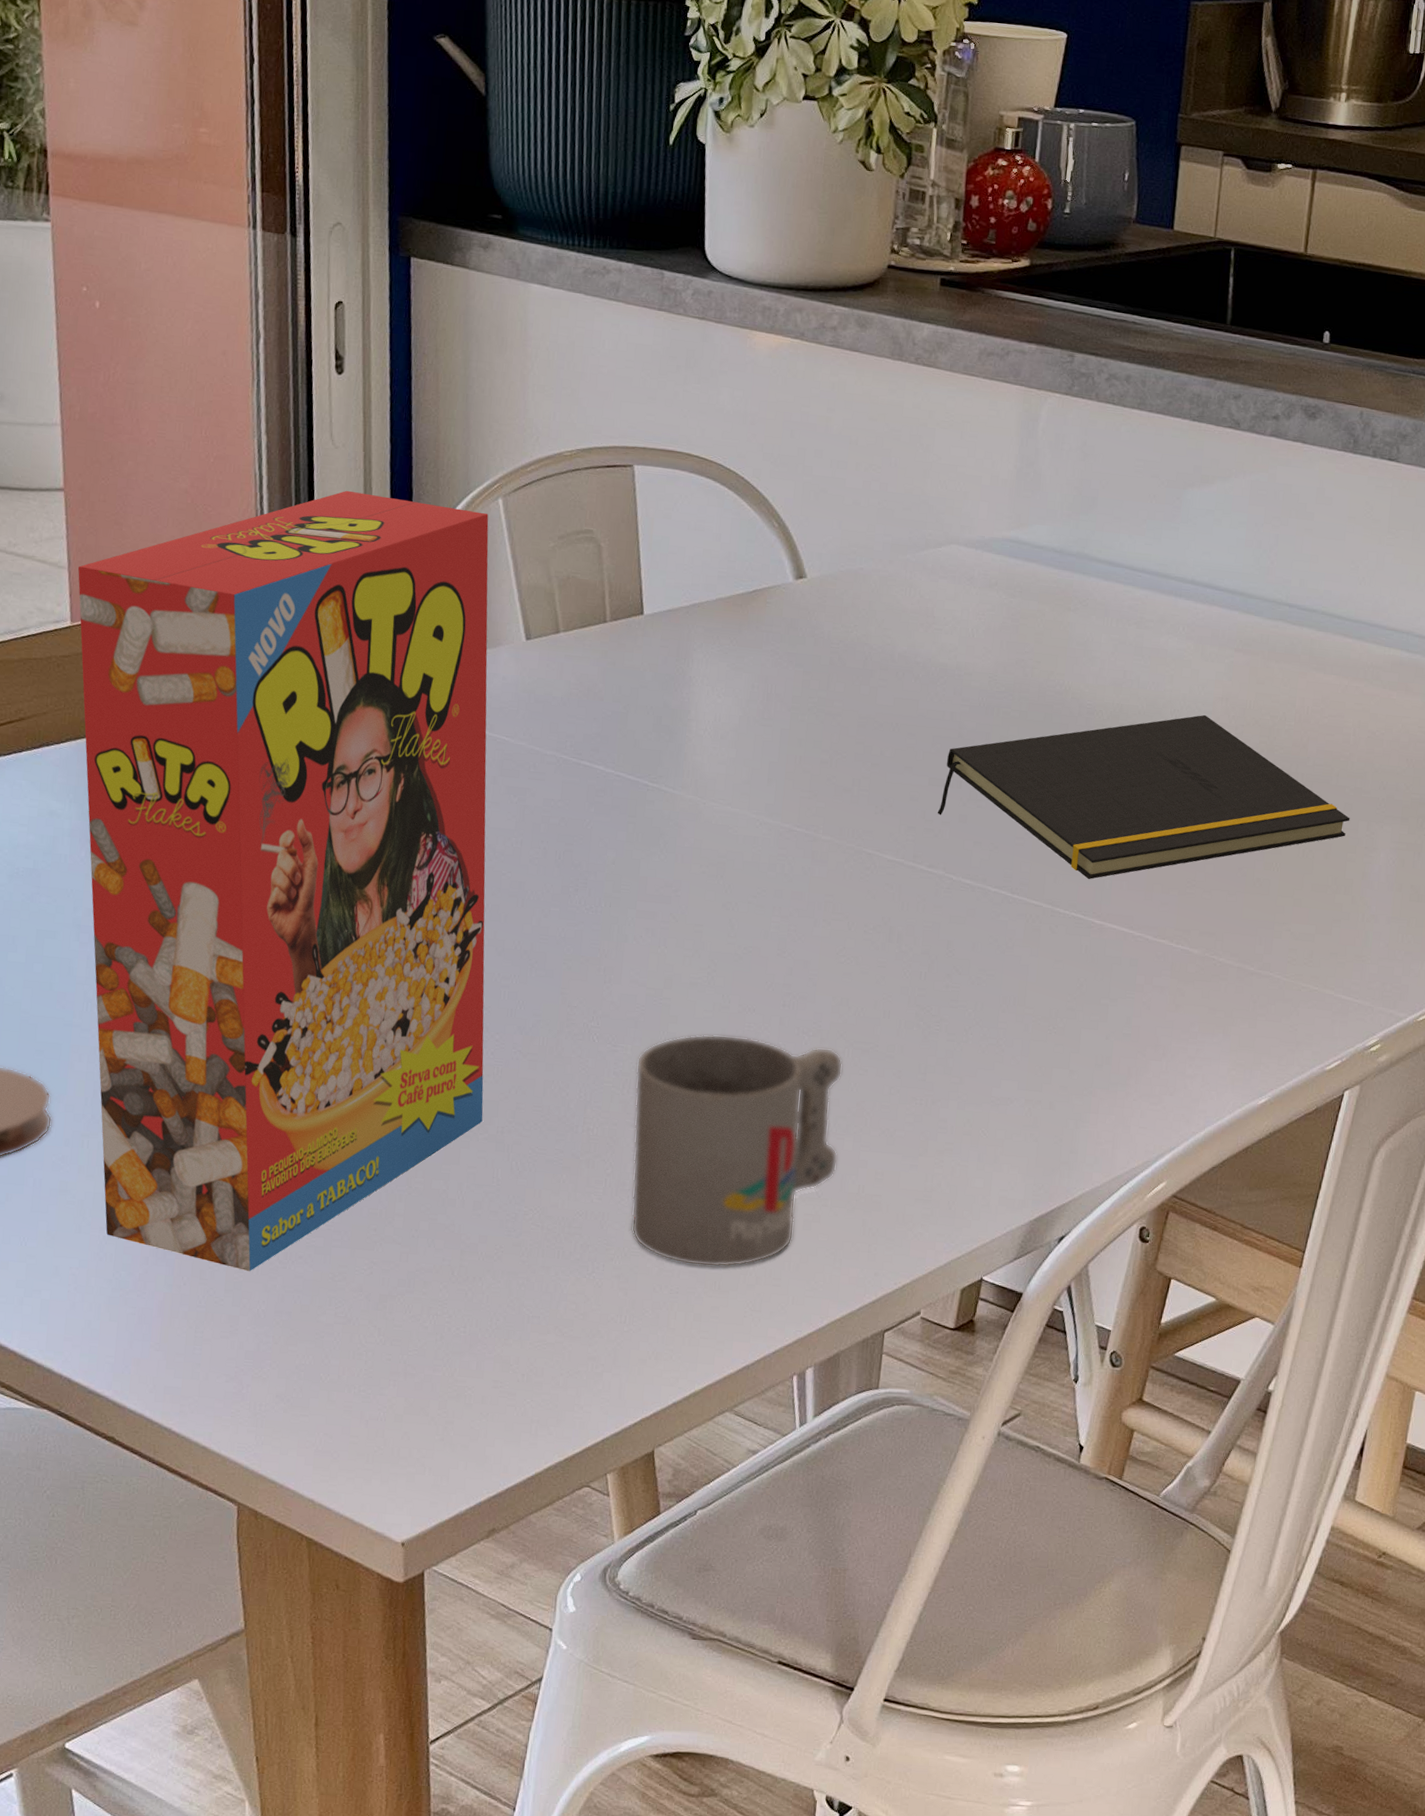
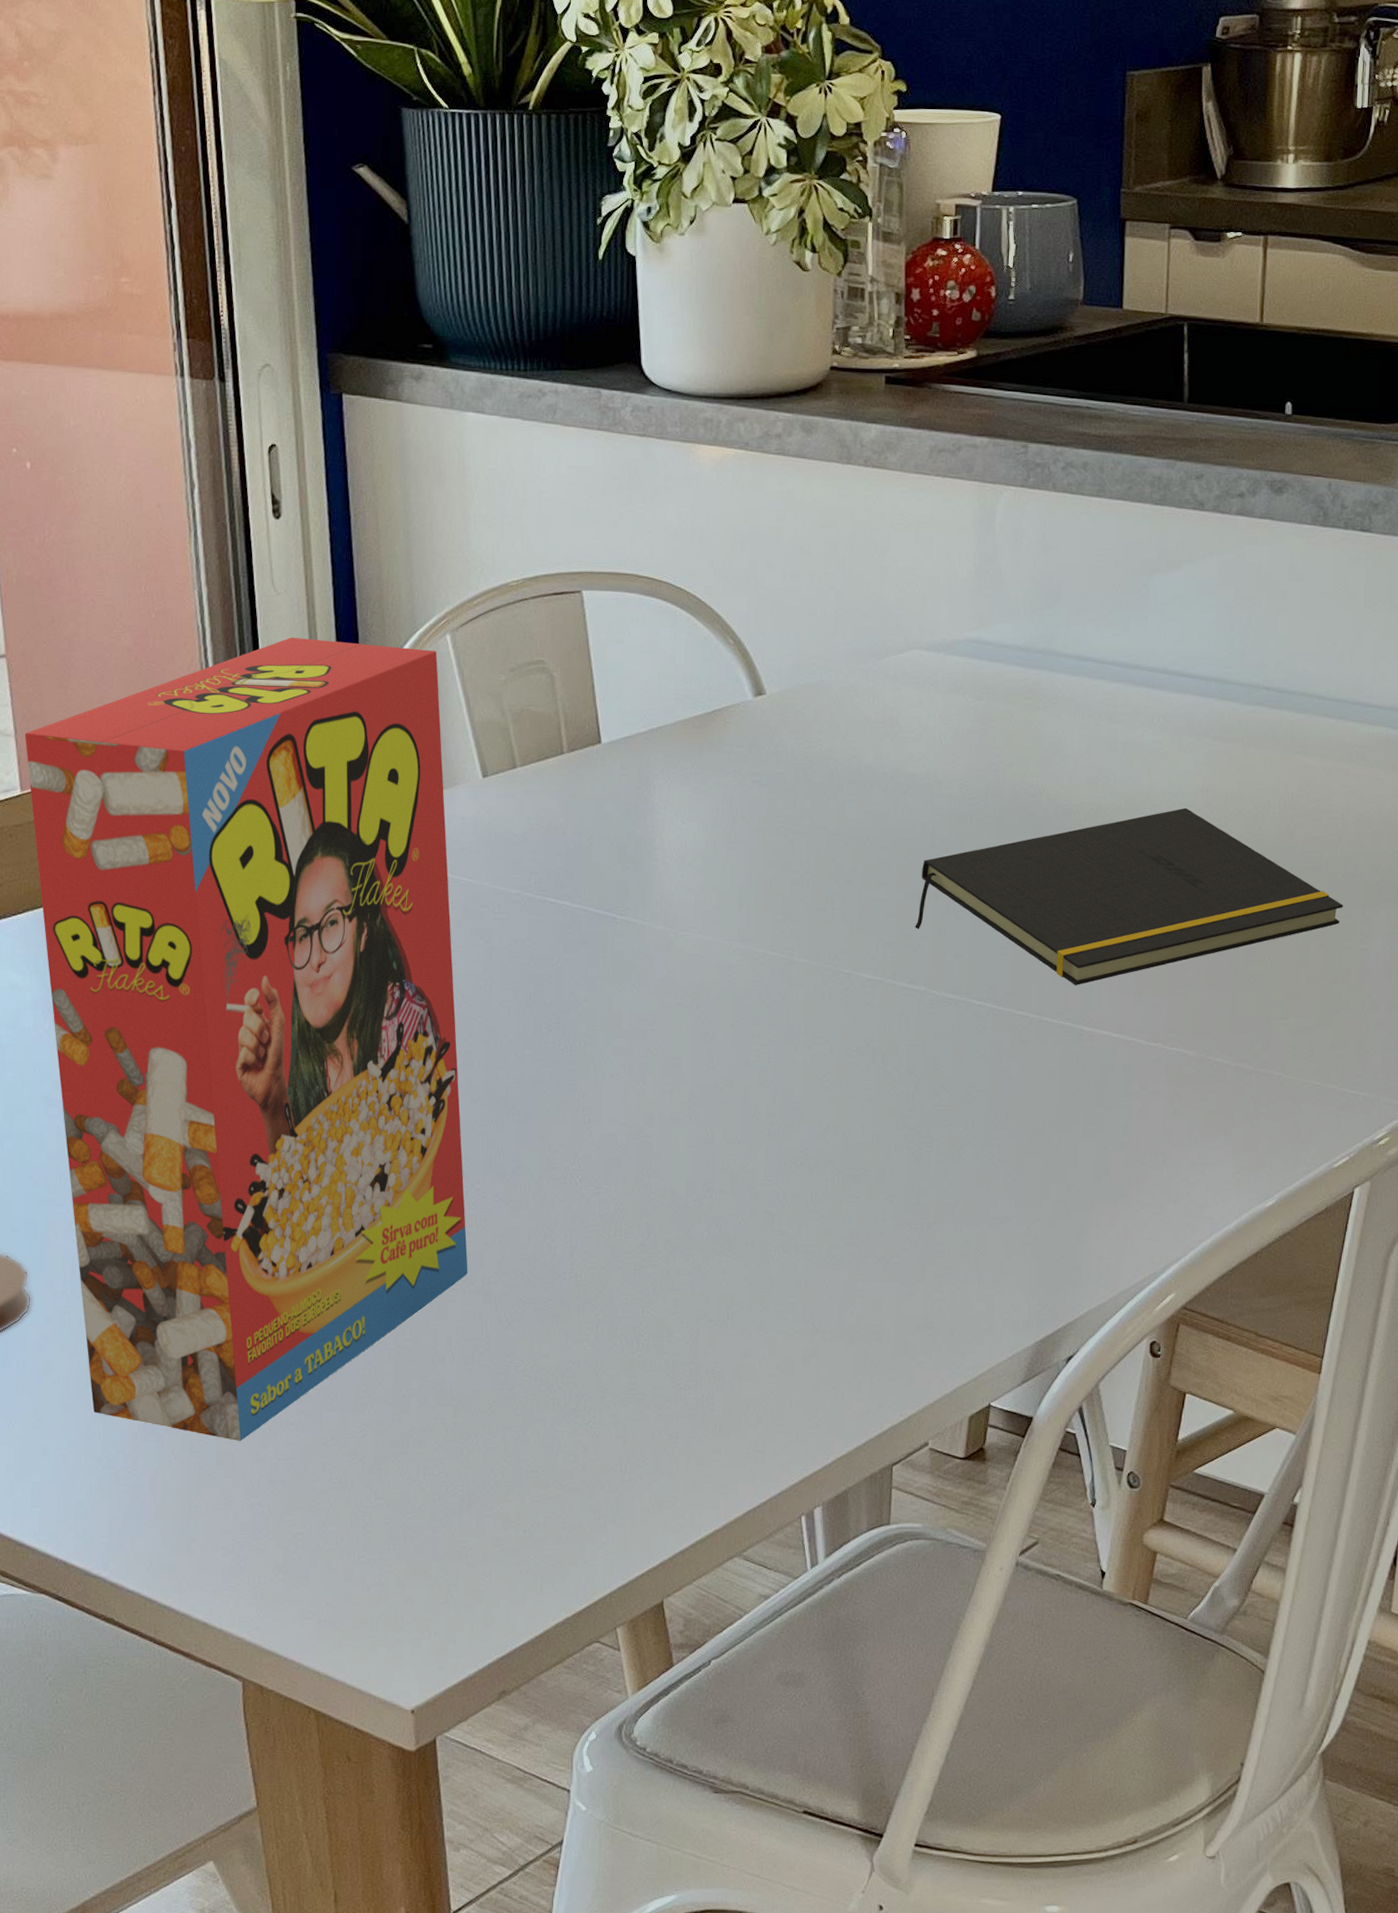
mug: present [631,1034,843,1268] -> none [621,1169,834,1409]

